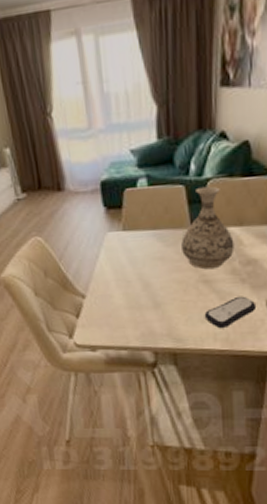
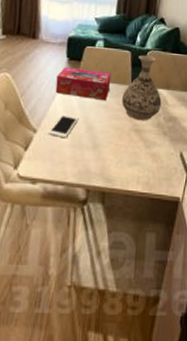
tissue box: none [96,217,165,253] -> present [55,66,112,101]
cell phone: none [99,272,132,300] -> present [48,113,79,138]
remote control: present [204,296,255,329] -> none [132,146,172,173]

